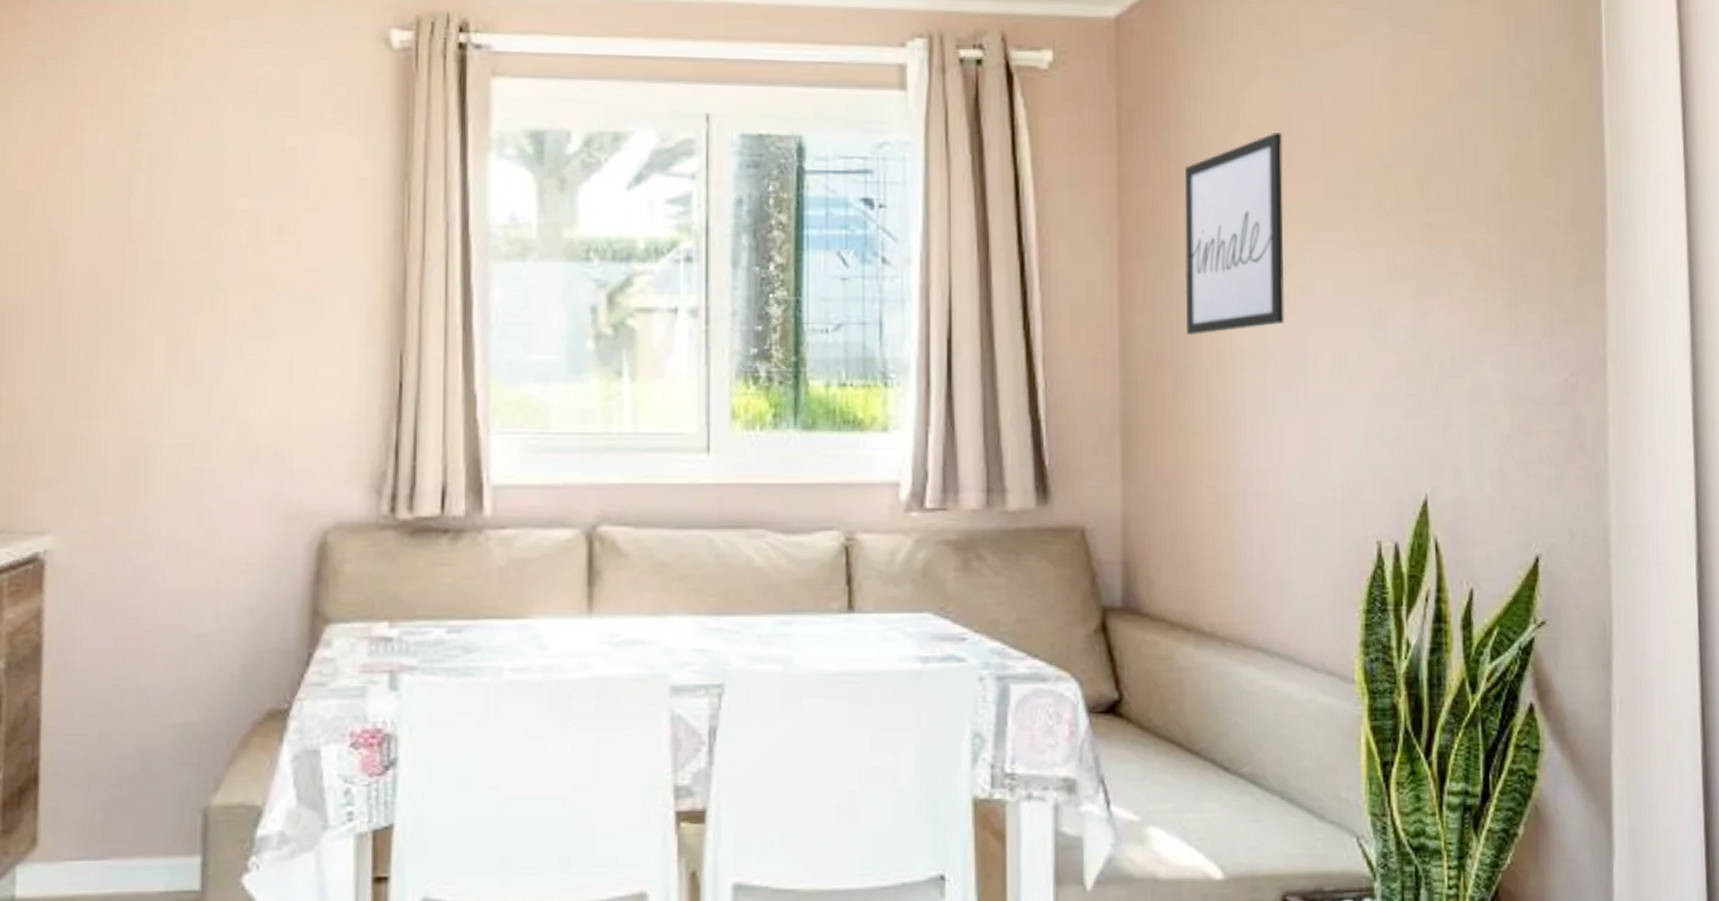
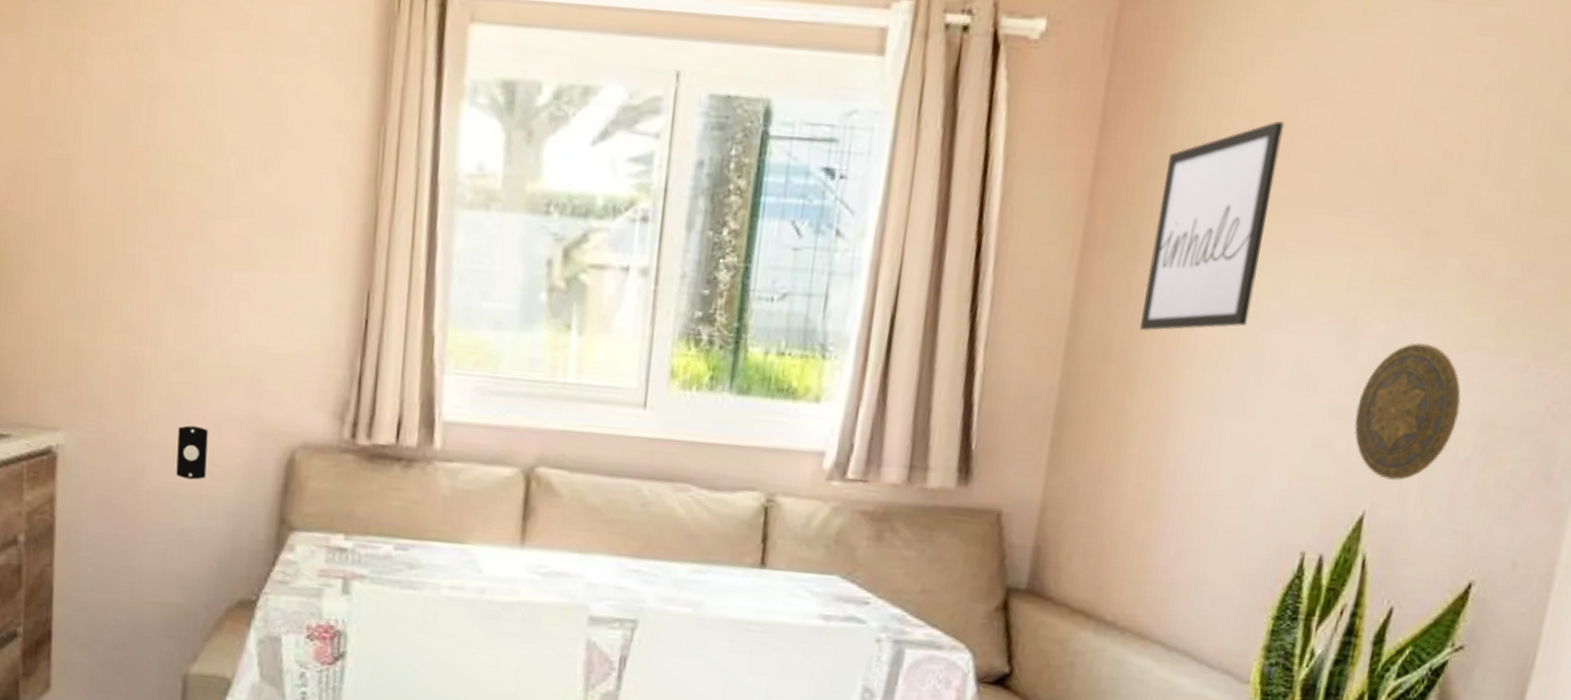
light switch: none [189,515,225,576] -> present [176,425,208,480]
decorative plate: none [1399,328,1492,463] -> present [1354,342,1461,481]

